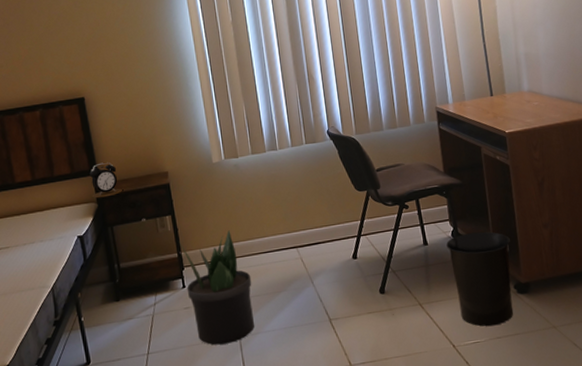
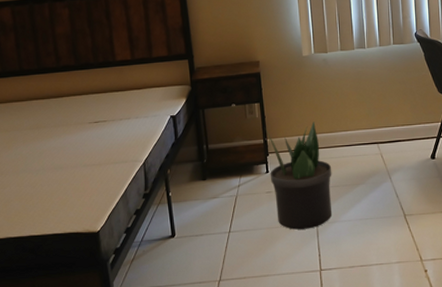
alarm clock: present [90,162,122,199] -> none [186,47,215,82]

